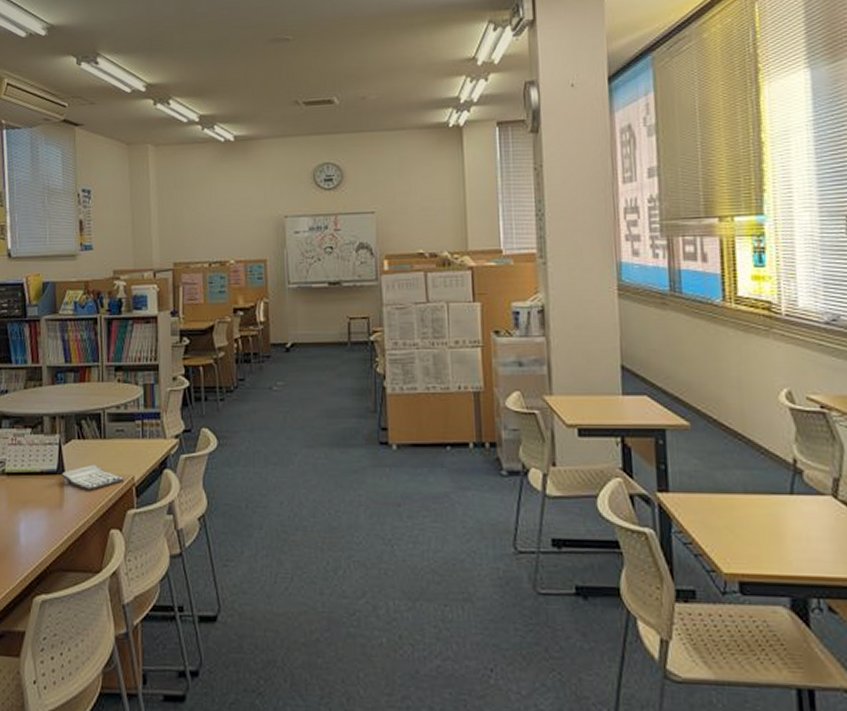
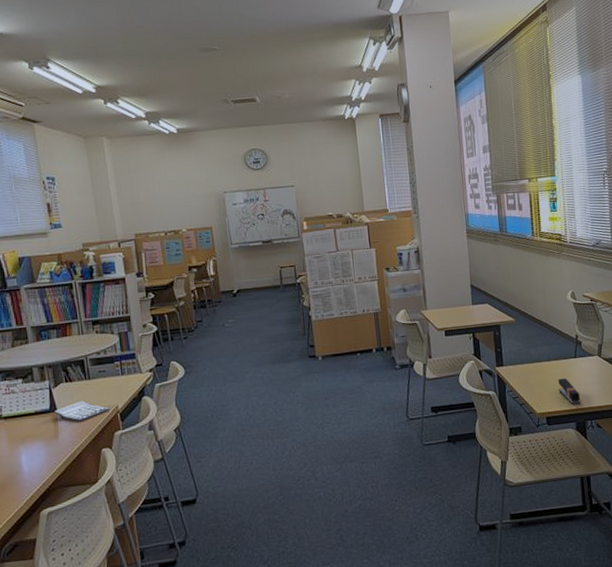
stapler: none [760,523,799,570] -> present [558,378,580,405]

